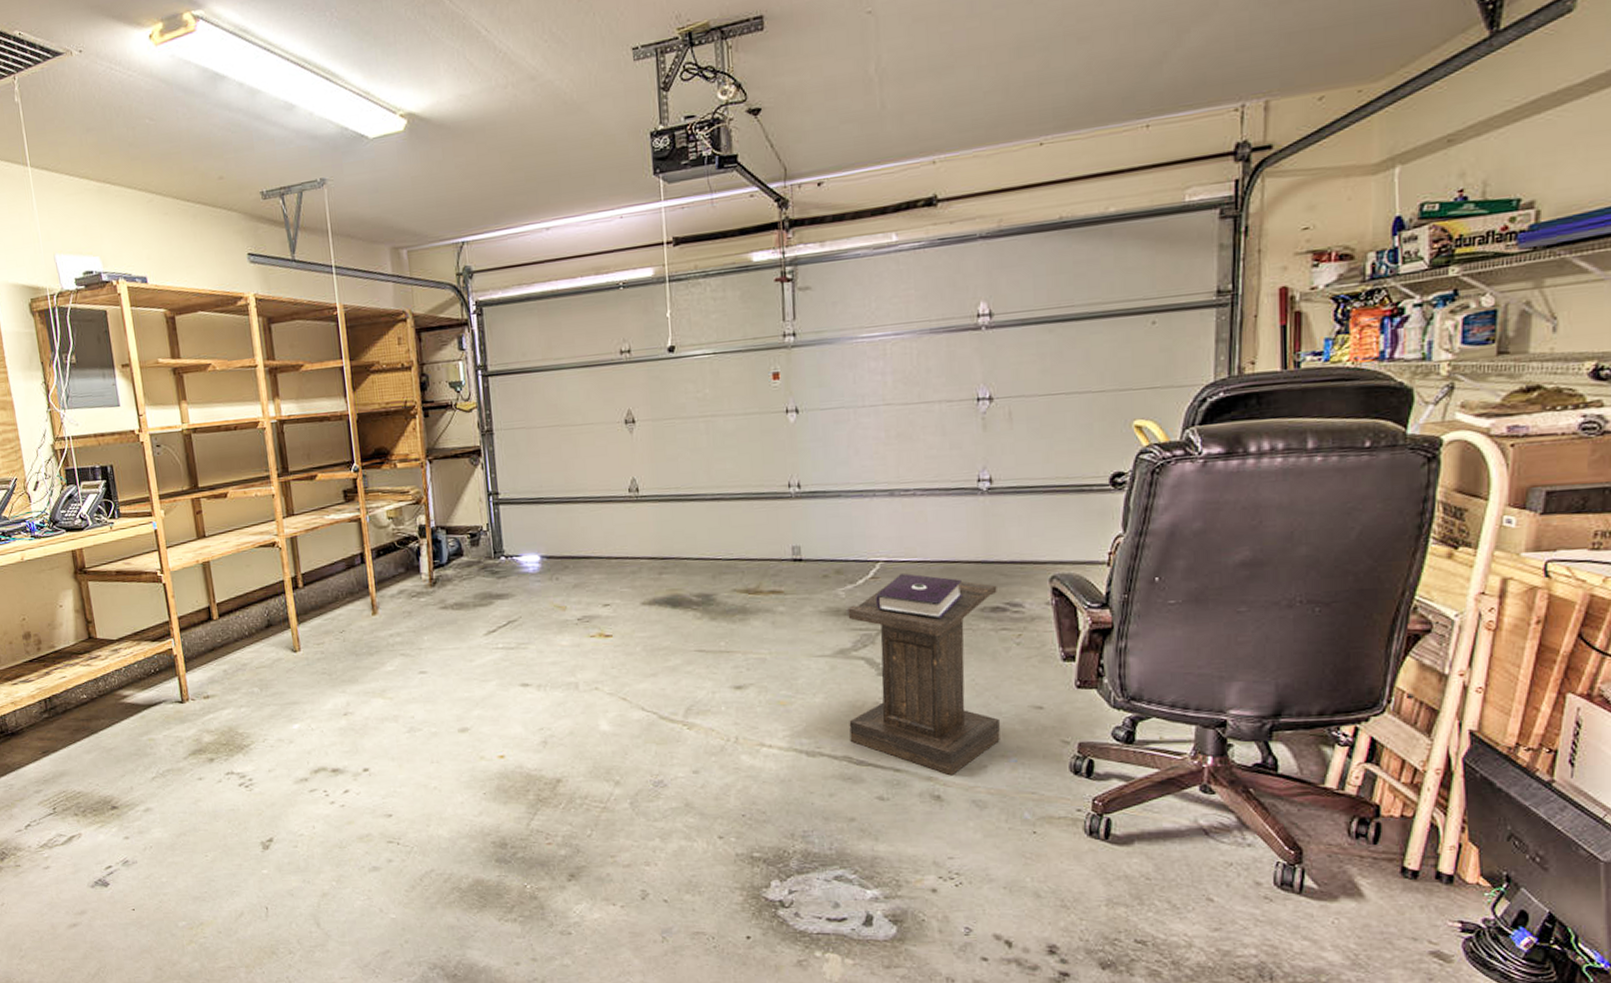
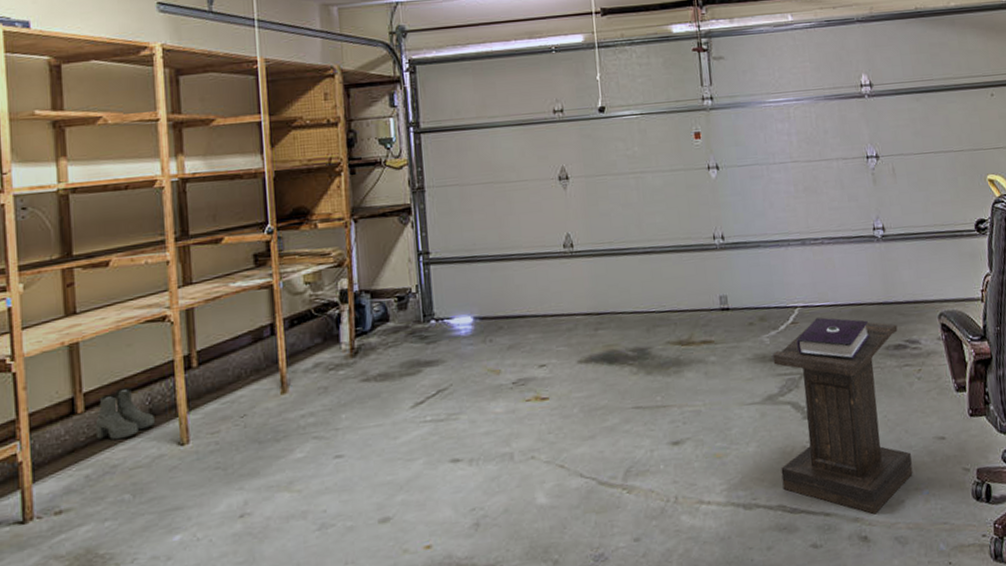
boots: none [227,600,273,644] -> present [95,386,155,441]

